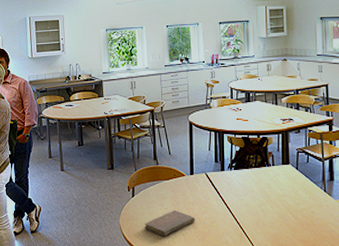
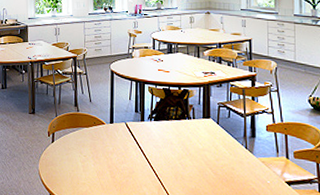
notebook: present [144,209,195,237] -> none [62,157,113,185]

